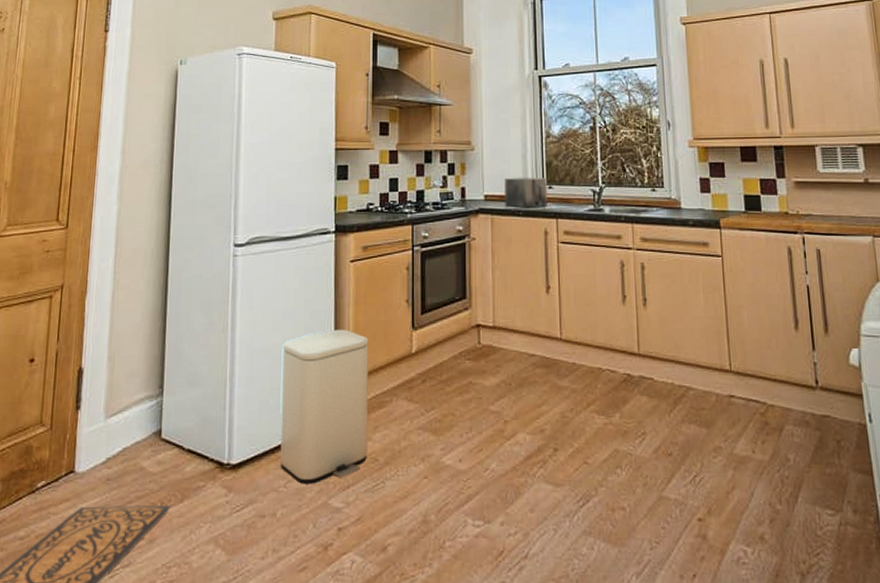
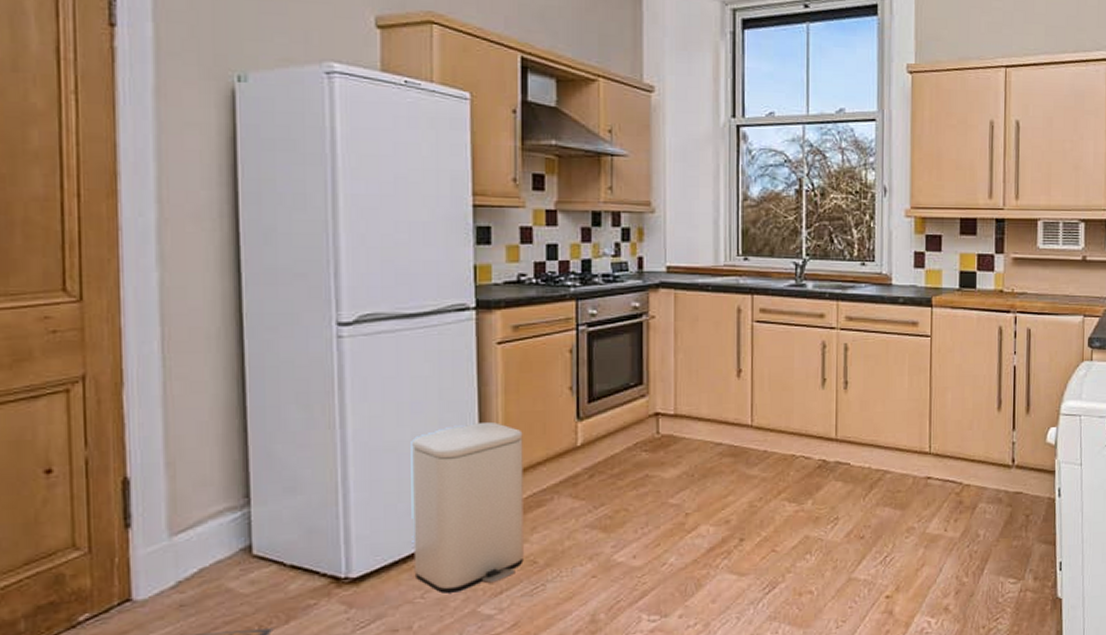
toaster: present [504,177,547,209] -> none [691,246,742,284]

